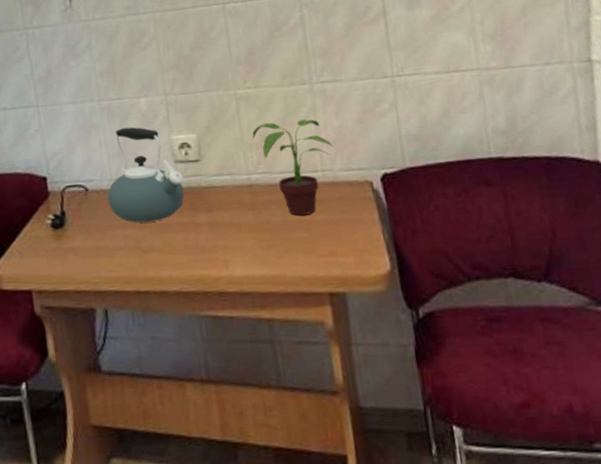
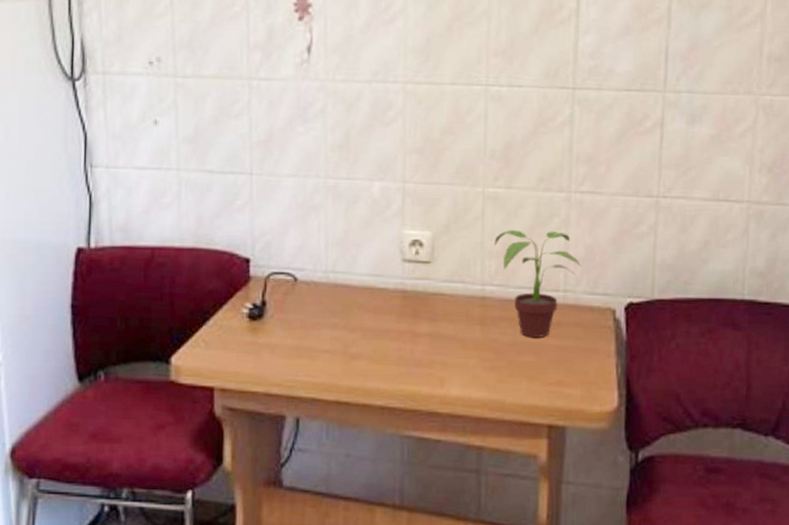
kettle: present [107,127,184,223] -> none [319,213,409,324]

